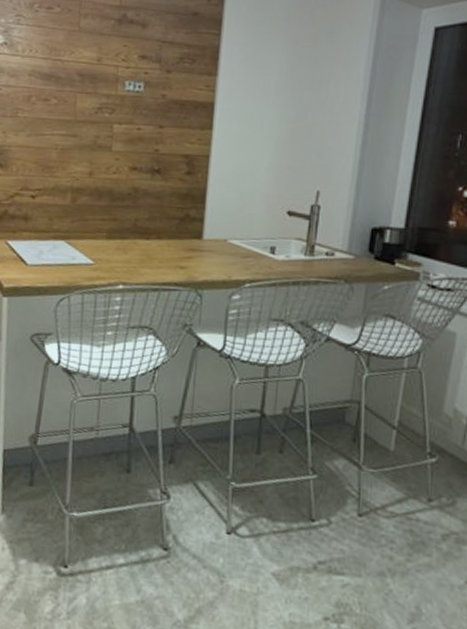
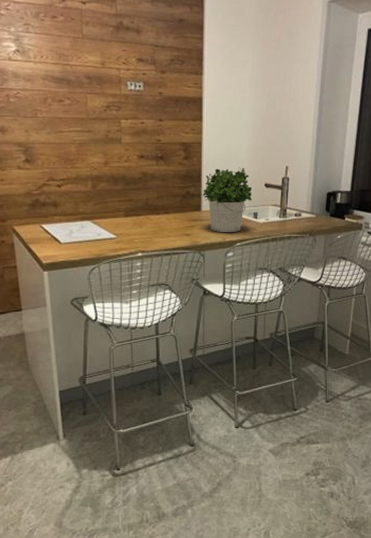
potted plant: none [206,188,270,270] -> present [203,167,252,233]

